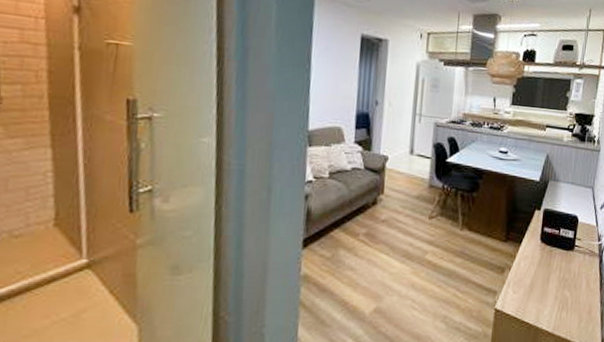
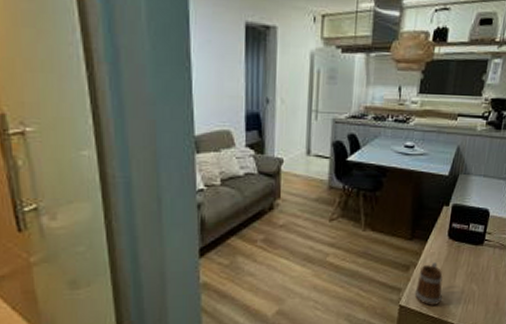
mug: none [509,266,537,312] -> present [414,262,443,306]

